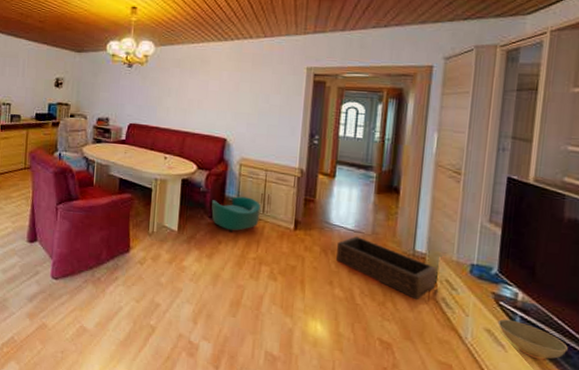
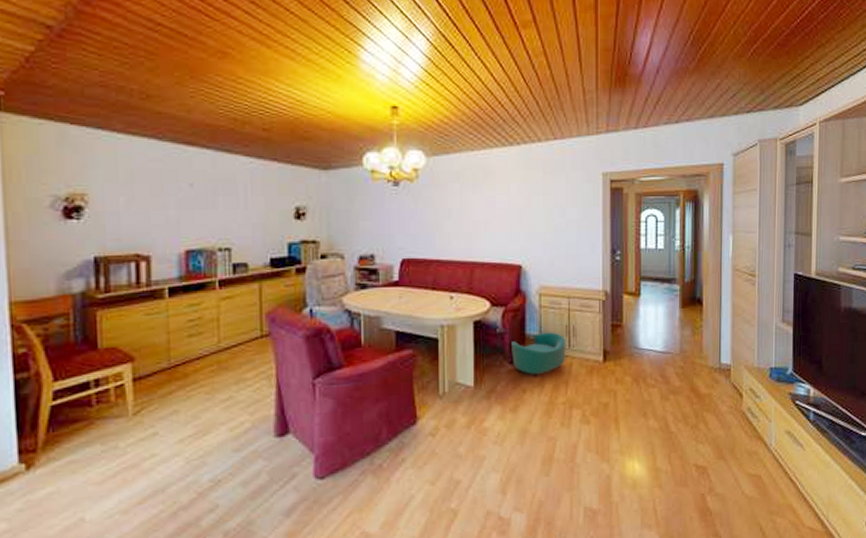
basket: present [335,236,437,299] -> none [647,358,741,415]
bowl: present [497,319,568,360] -> none [795,417,851,451]

